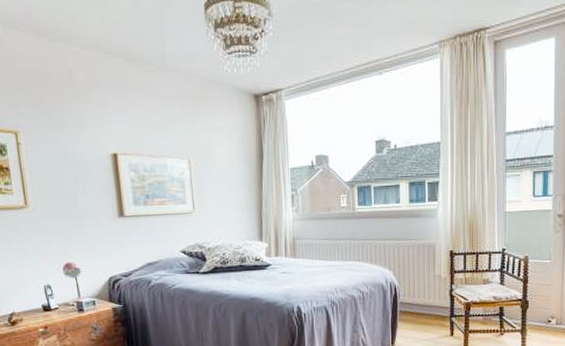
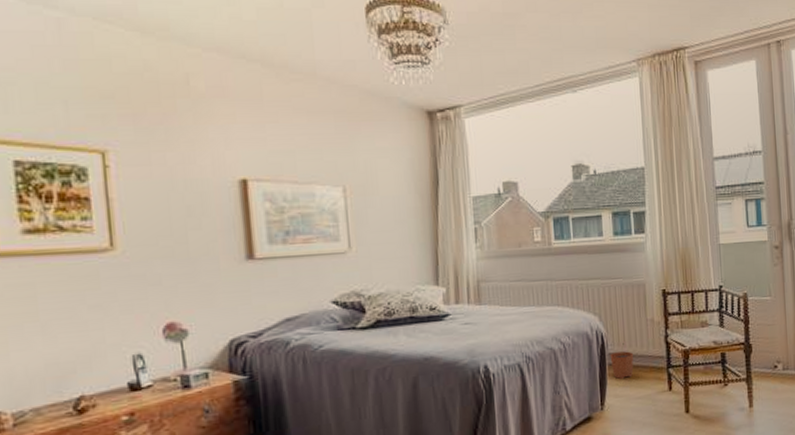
plant pot: none [401,294,422,323] -> present [610,343,634,379]

